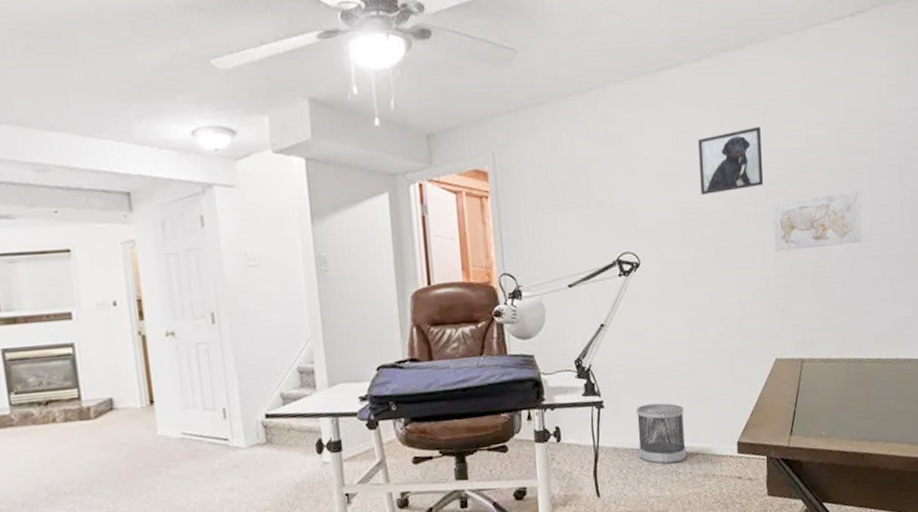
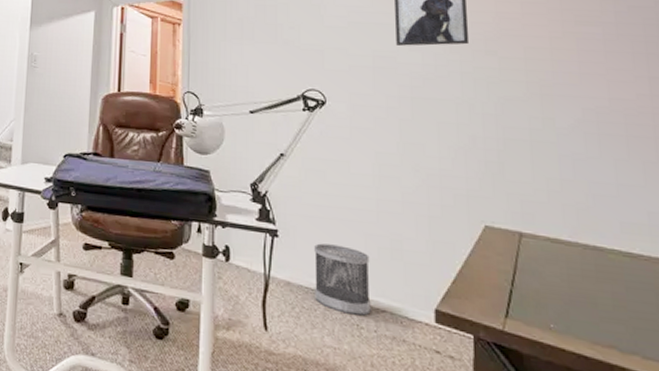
wall art: present [773,191,862,251] -> none [480,62,598,118]

